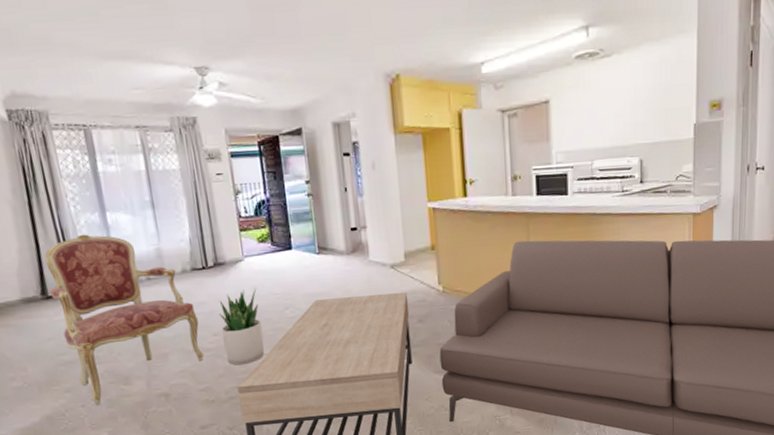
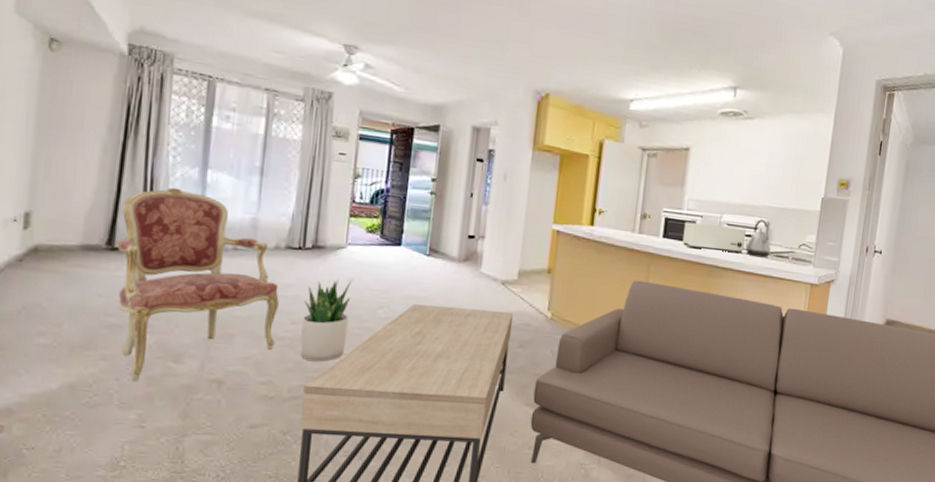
toaster: none [556,171,619,201] -> present [682,221,746,254]
kettle: none [622,158,647,197] -> present [746,219,771,258]

